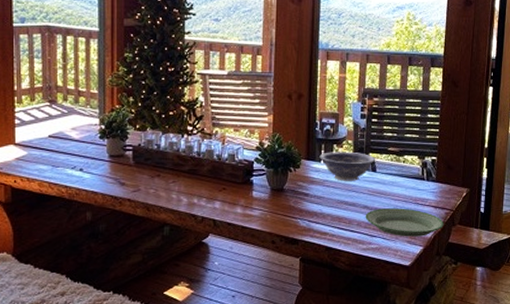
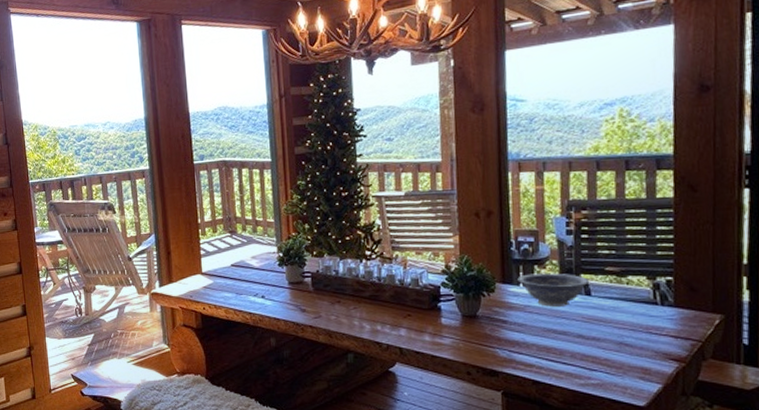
plate: present [365,208,444,237] -> none [580,338,690,372]

